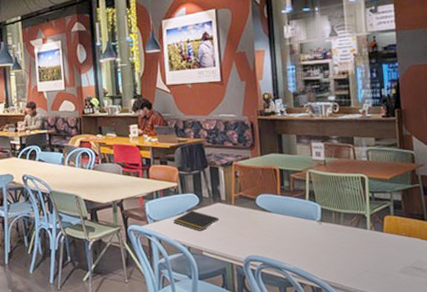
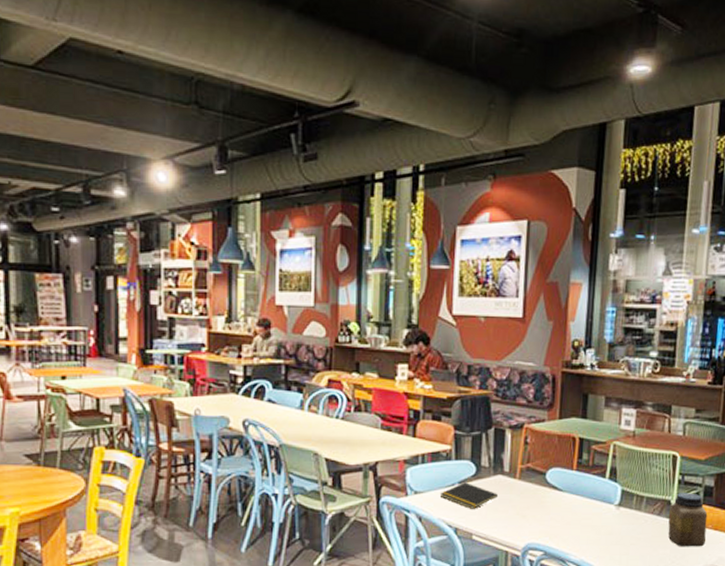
jar: none [365,207,402,253] -> present [667,493,708,547]

